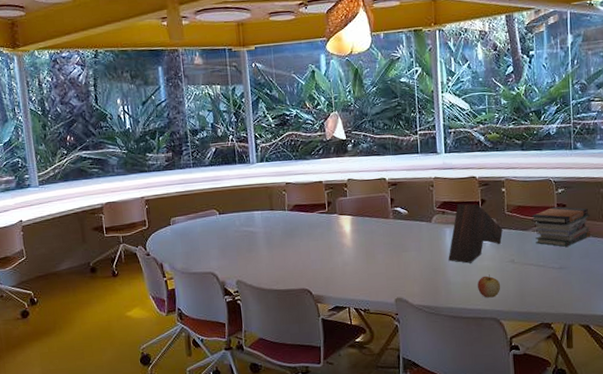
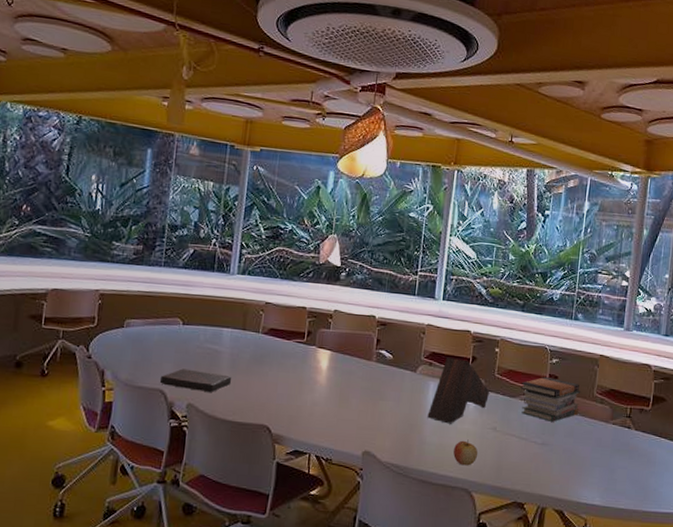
book: none [209,251,270,269] -> present [159,368,232,392]

